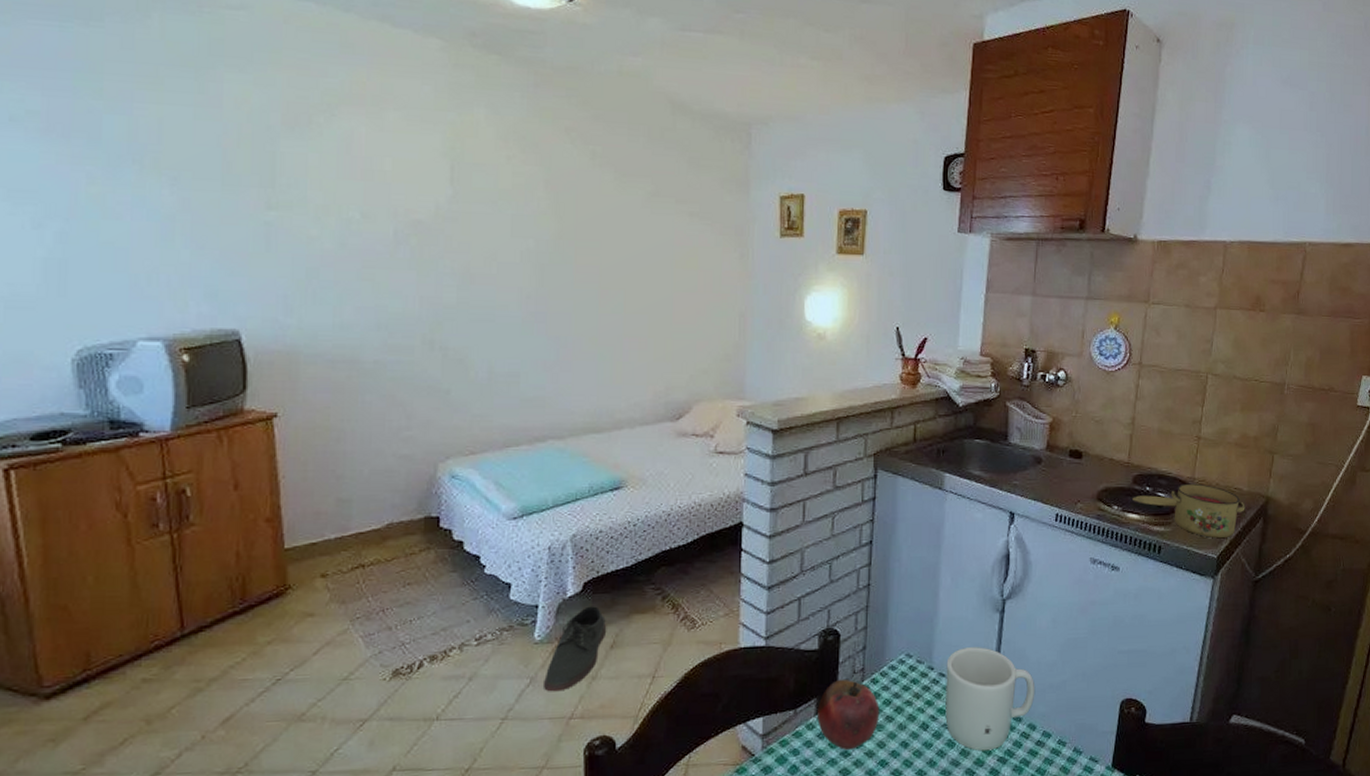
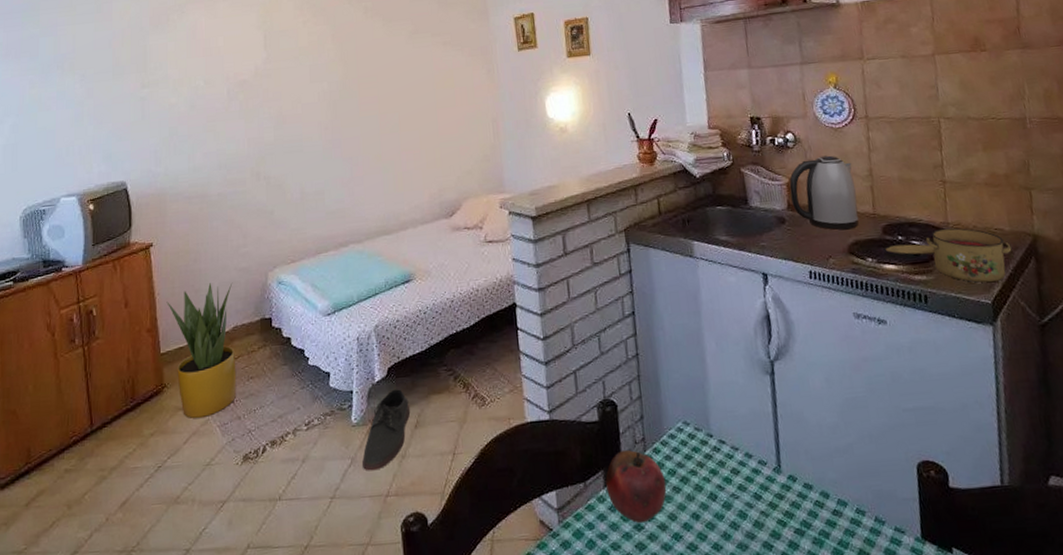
planter: none [295,469,390,626] -> present [166,282,237,418]
mug: present [945,647,1036,751] -> none [724,411,822,523]
kettle: none [1052,398,1117,476] -> present [789,155,859,230]

